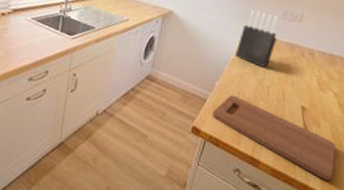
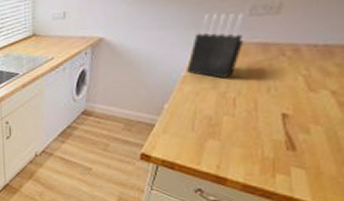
cutting board: present [212,95,335,181] -> none [163,115,333,190]

